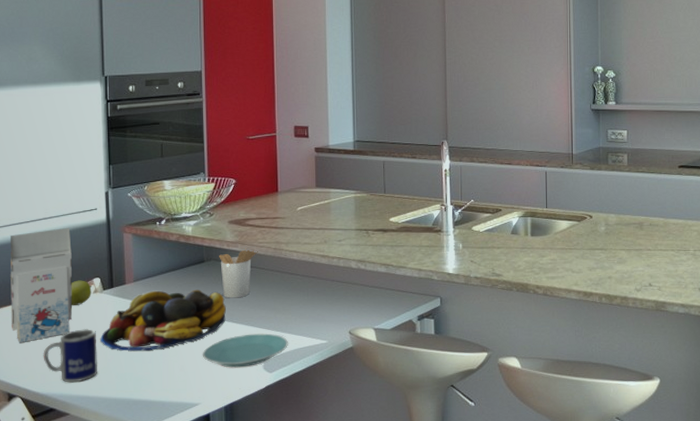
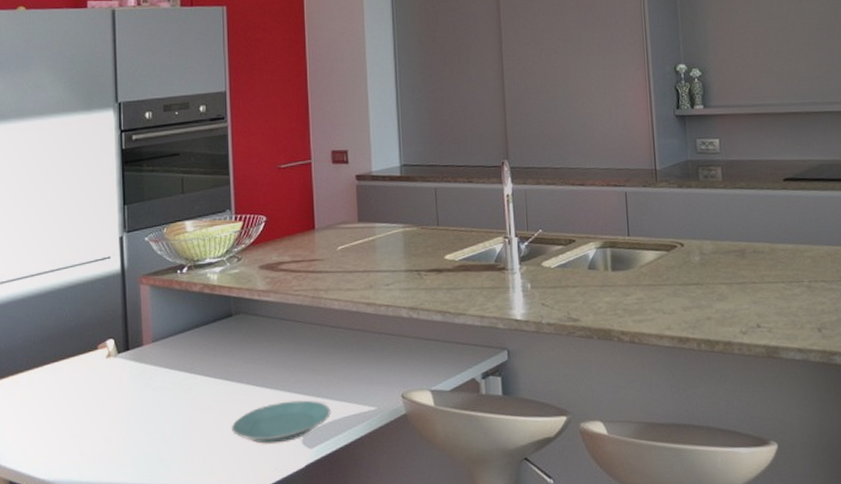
gift box: present [11,228,72,343] -> none [13,281,82,420]
mug: present [43,328,97,383] -> none [49,400,111,467]
apple: present [71,280,92,306] -> none [81,342,104,374]
fruit bowl: present [100,289,226,351] -> none [115,349,258,427]
utensil holder: present [219,248,258,298] -> none [249,298,294,359]

